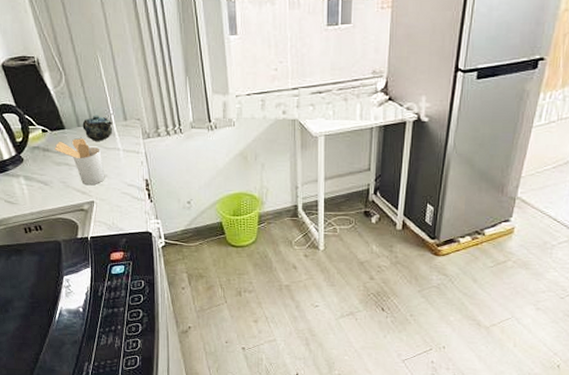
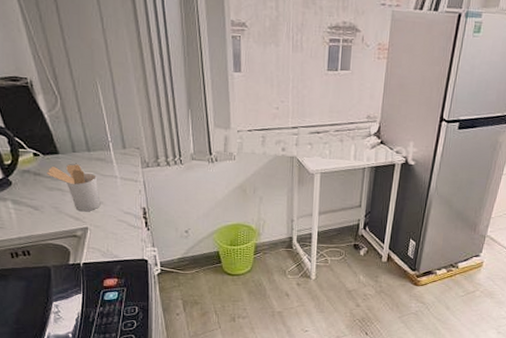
teapot: present [82,115,113,141] -> none [78,141,111,168]

